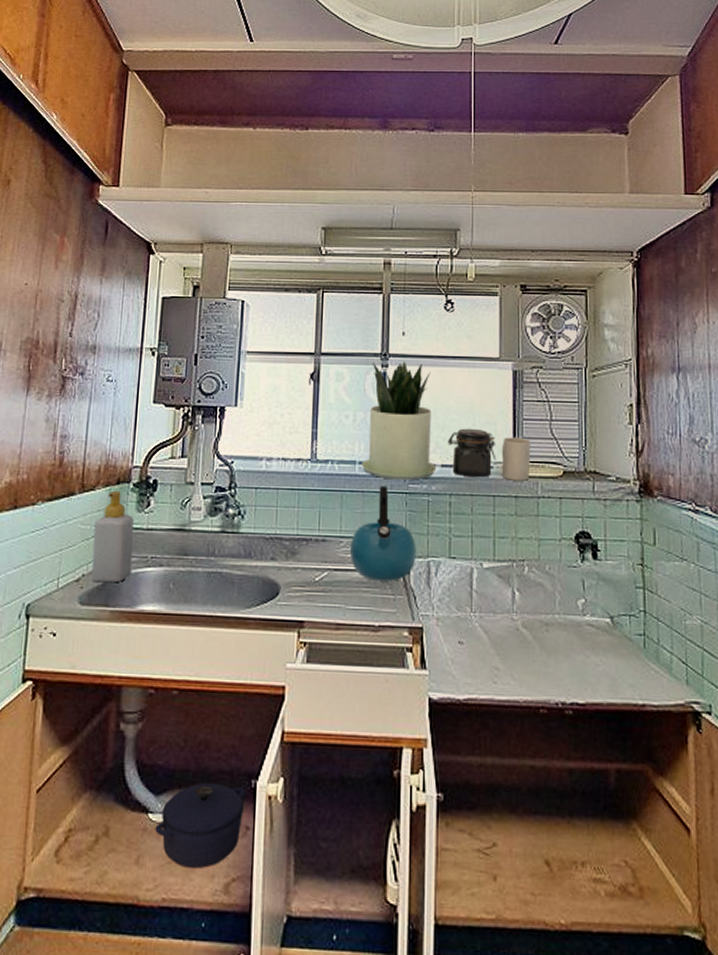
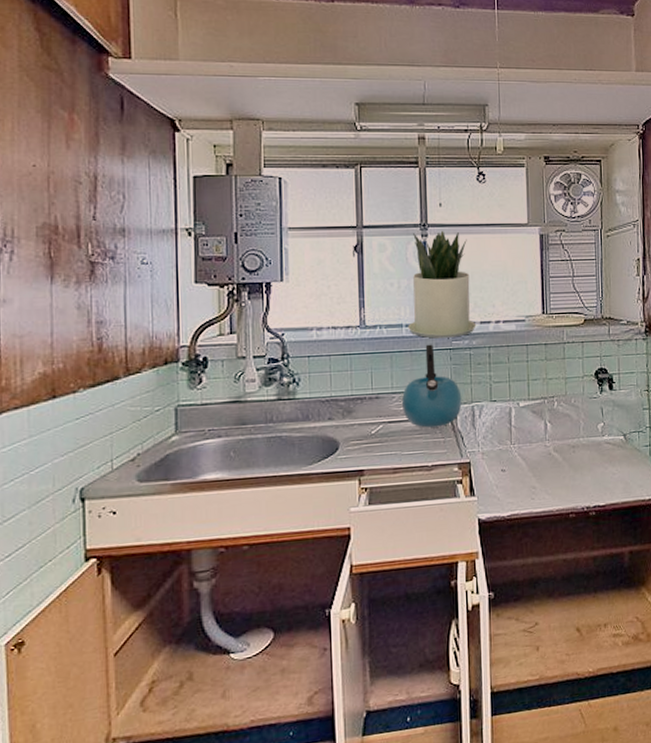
soap bottle: present [91,490,134,583] -> none [145,370,190,460]
cooking pot: present [155,782,246,870] -> none [238,617,321,693]
jar: present [448,428,497,478] -> none [485,287,528,331]
cup: present [501,437,531,481] -> none [532,293,557,331]

